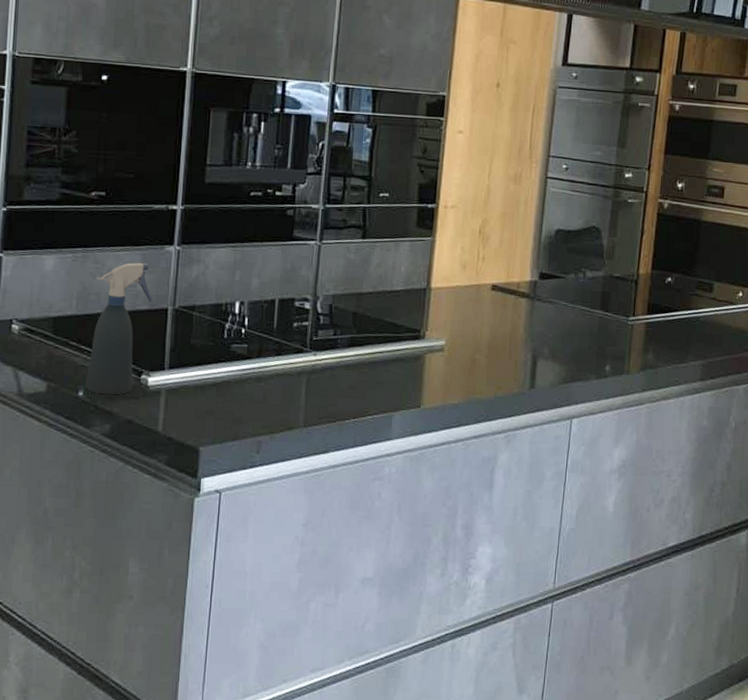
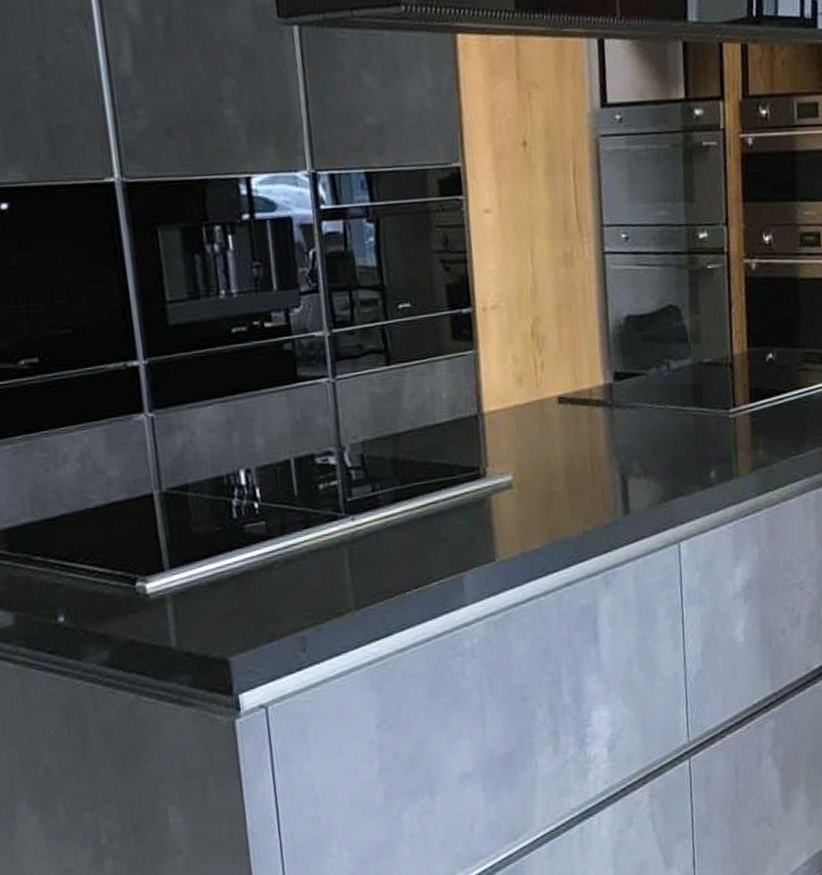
spray bottle: present [85,262,152,395] -> none [50,441,130,615]

